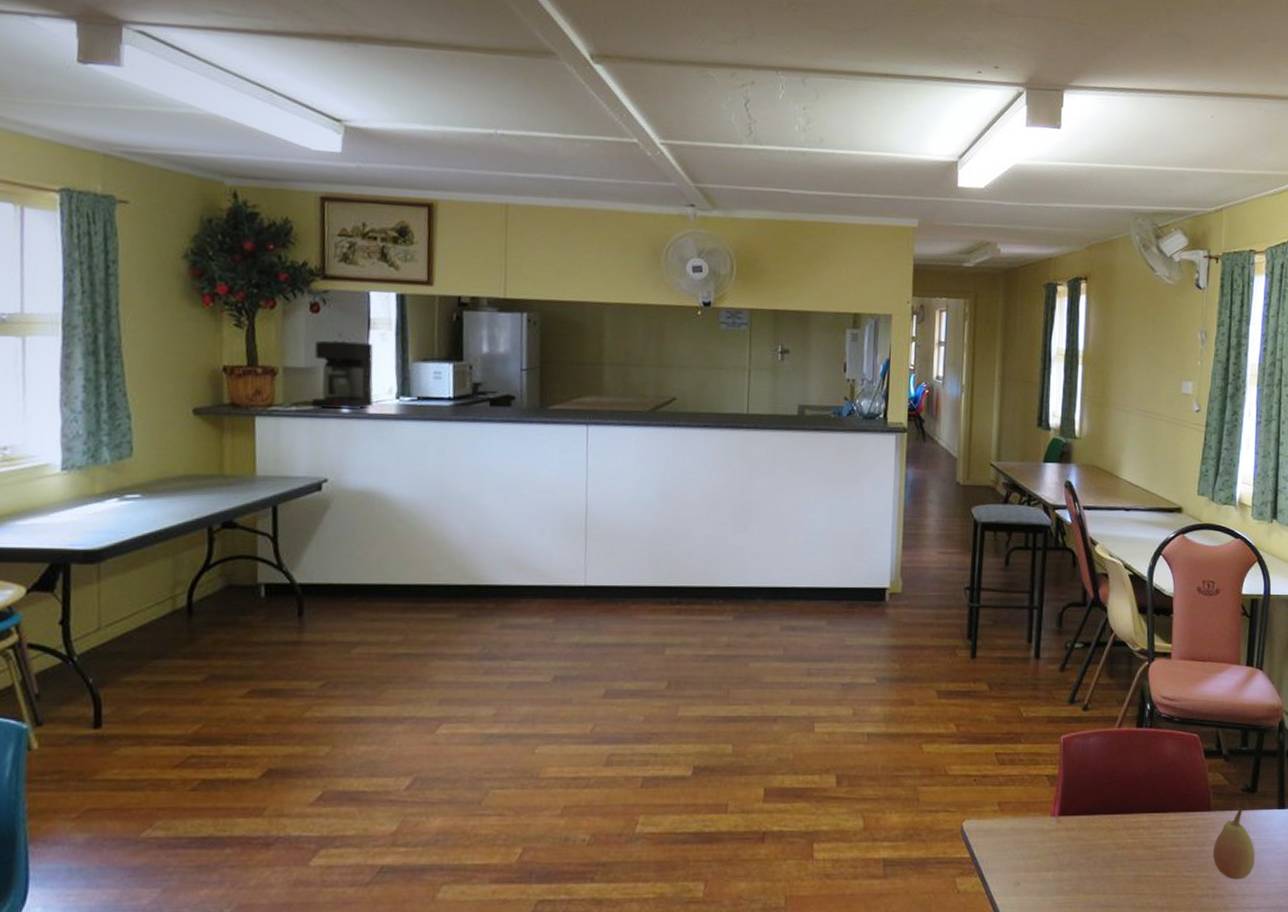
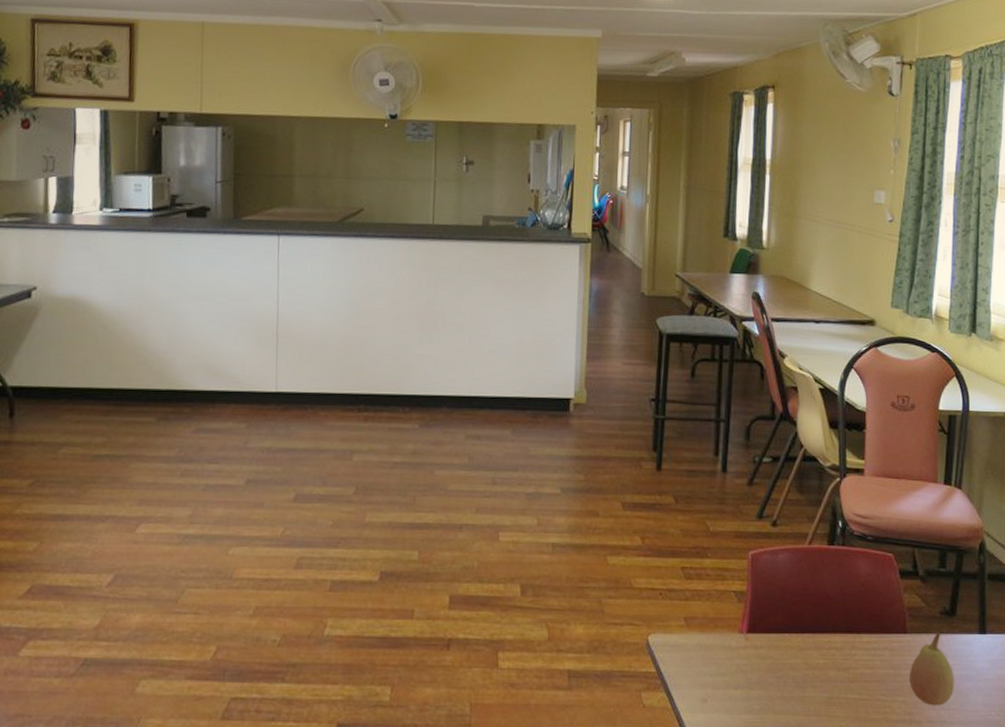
coffee maker: present [312,340,373,409] -> none [22,155,79,220]

